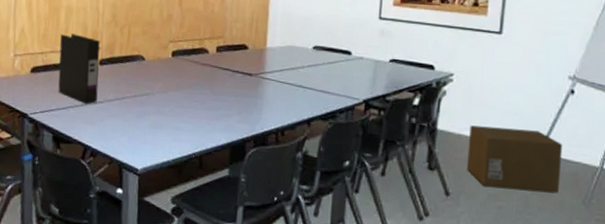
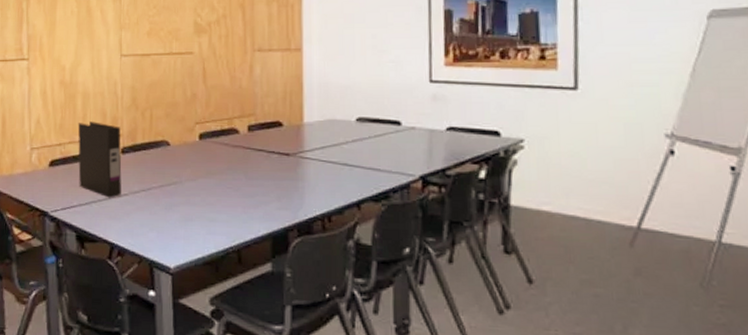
box: present [467,125,562,194] -> none [549,199,669,276]

